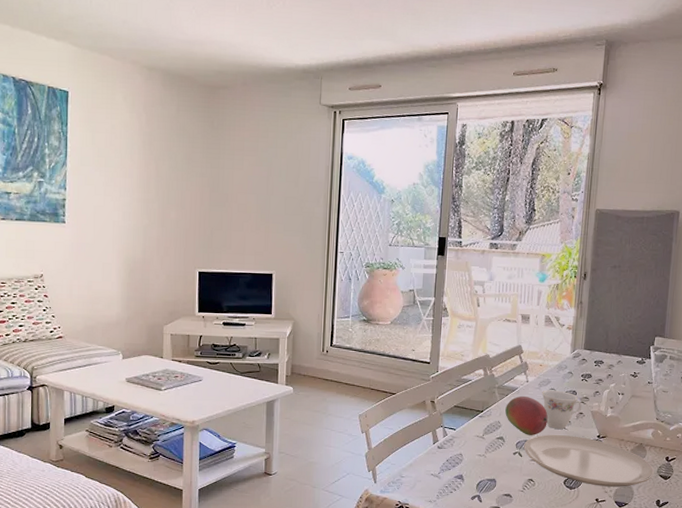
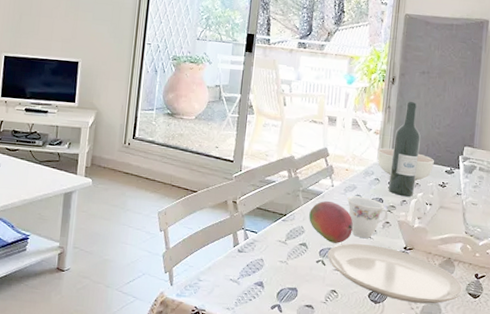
bowl: none [570,342,627,372] -> present [377,148,435,181]
wine bottle: none [581,296,613,387] -> present [388,102,421,196]

